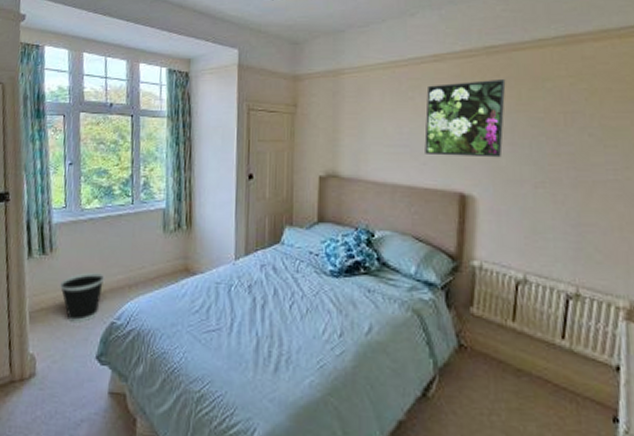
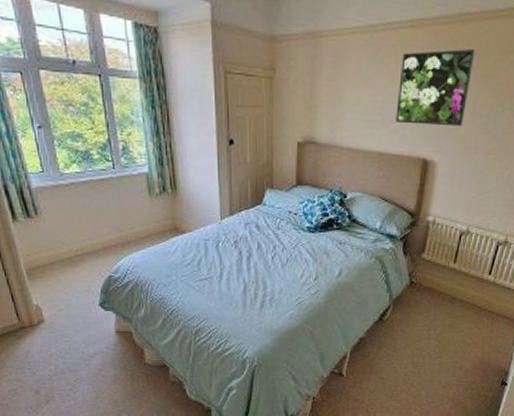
wastebasket: present [59,273,105,323] -> none [51,234,97,278]

